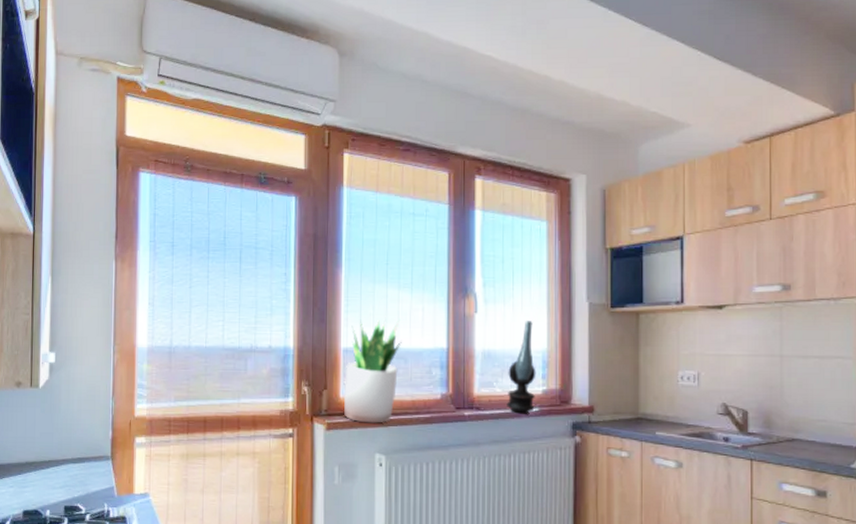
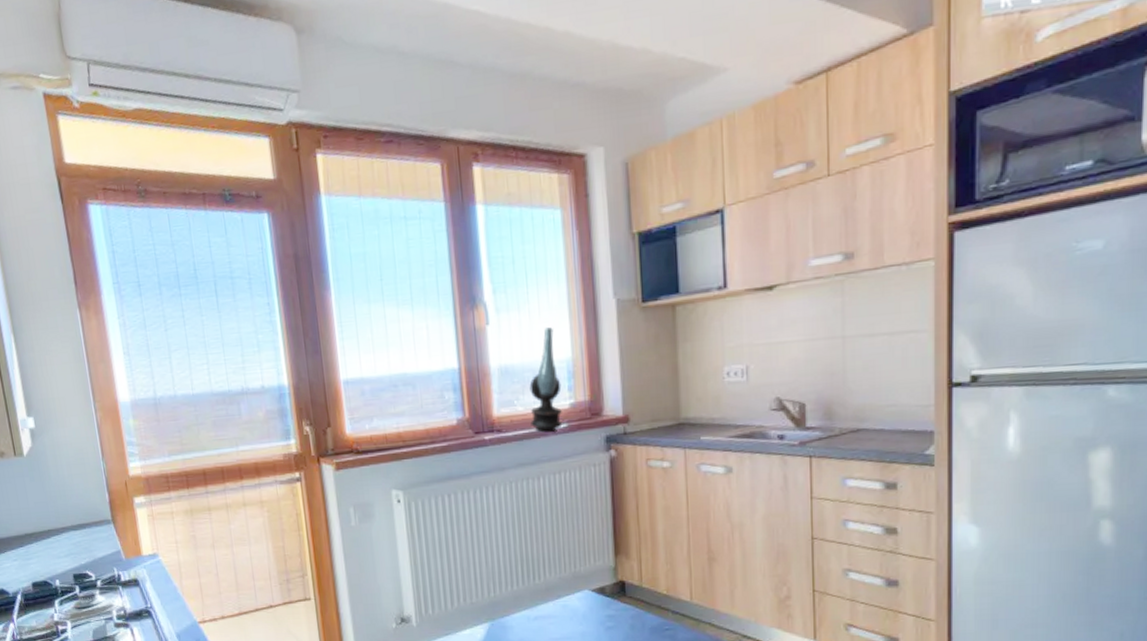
planter: present [344,316,402,423] -> none [348,339,408,459]

